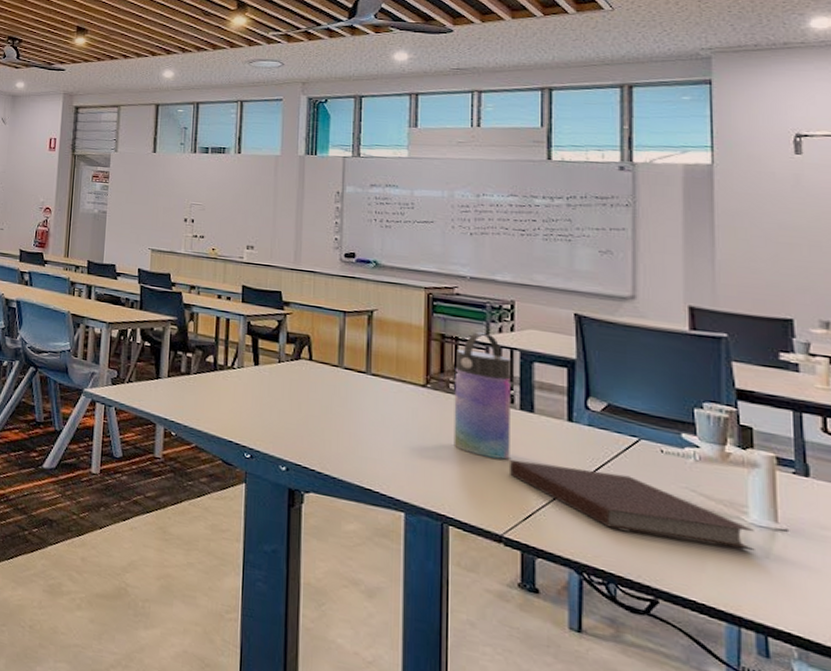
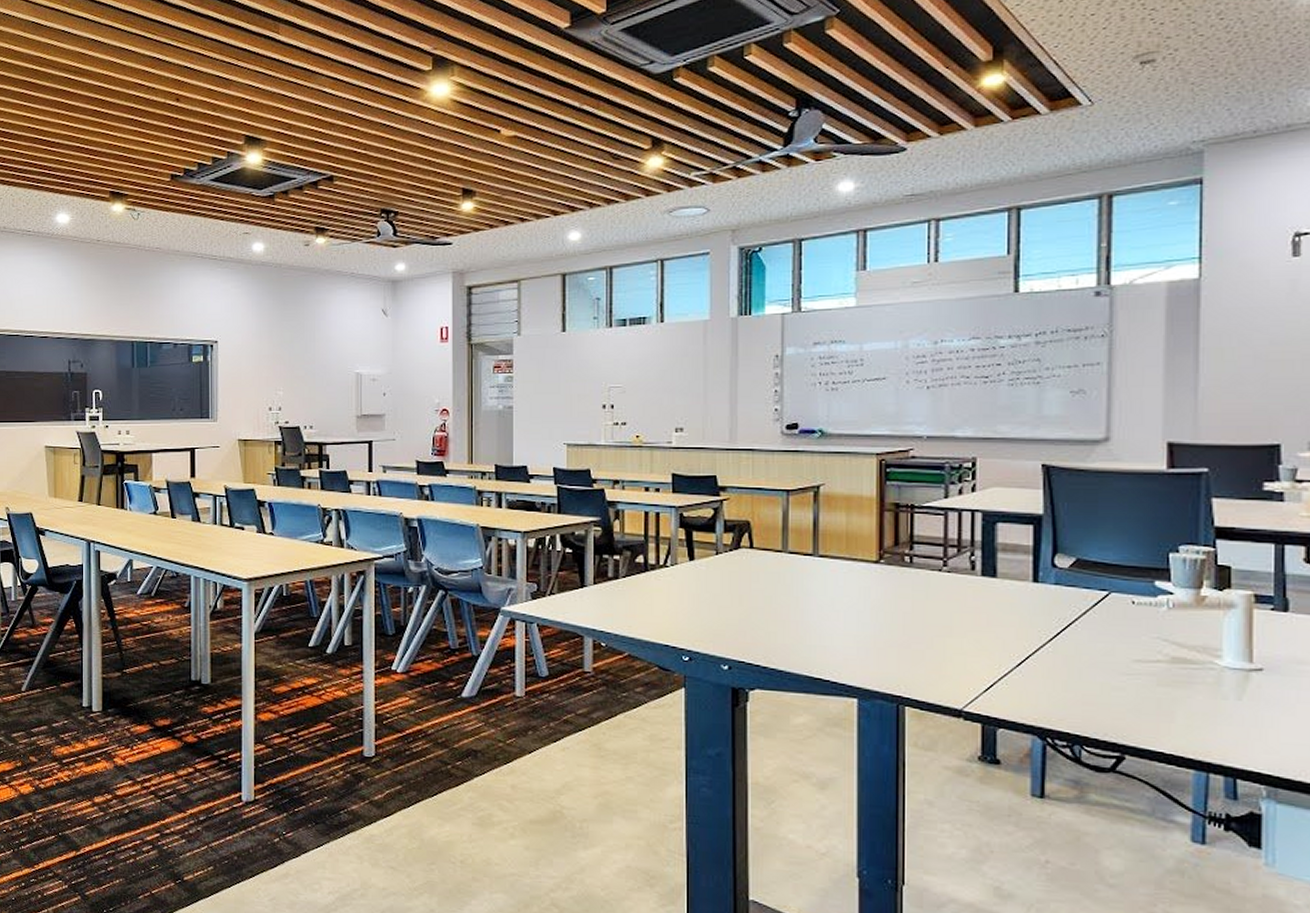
water bottle: present [454,332,512,460] -> none [910,497,973,631]
notebook: present [508,459,755,552] -> none [969,629,1228,695]

